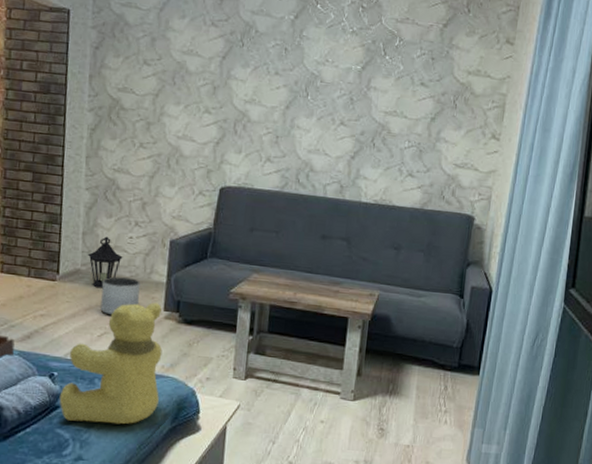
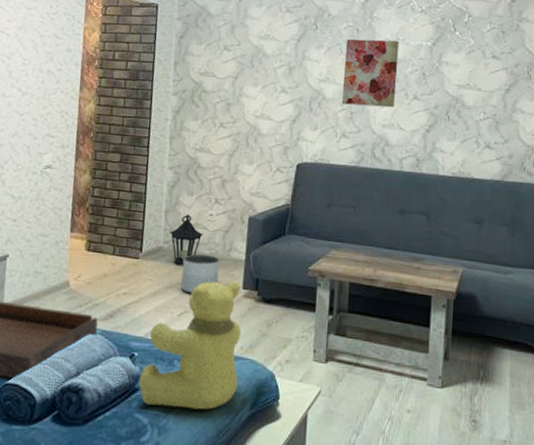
wall art: none [266,58,329,133] -> present [341,39,400,108]

